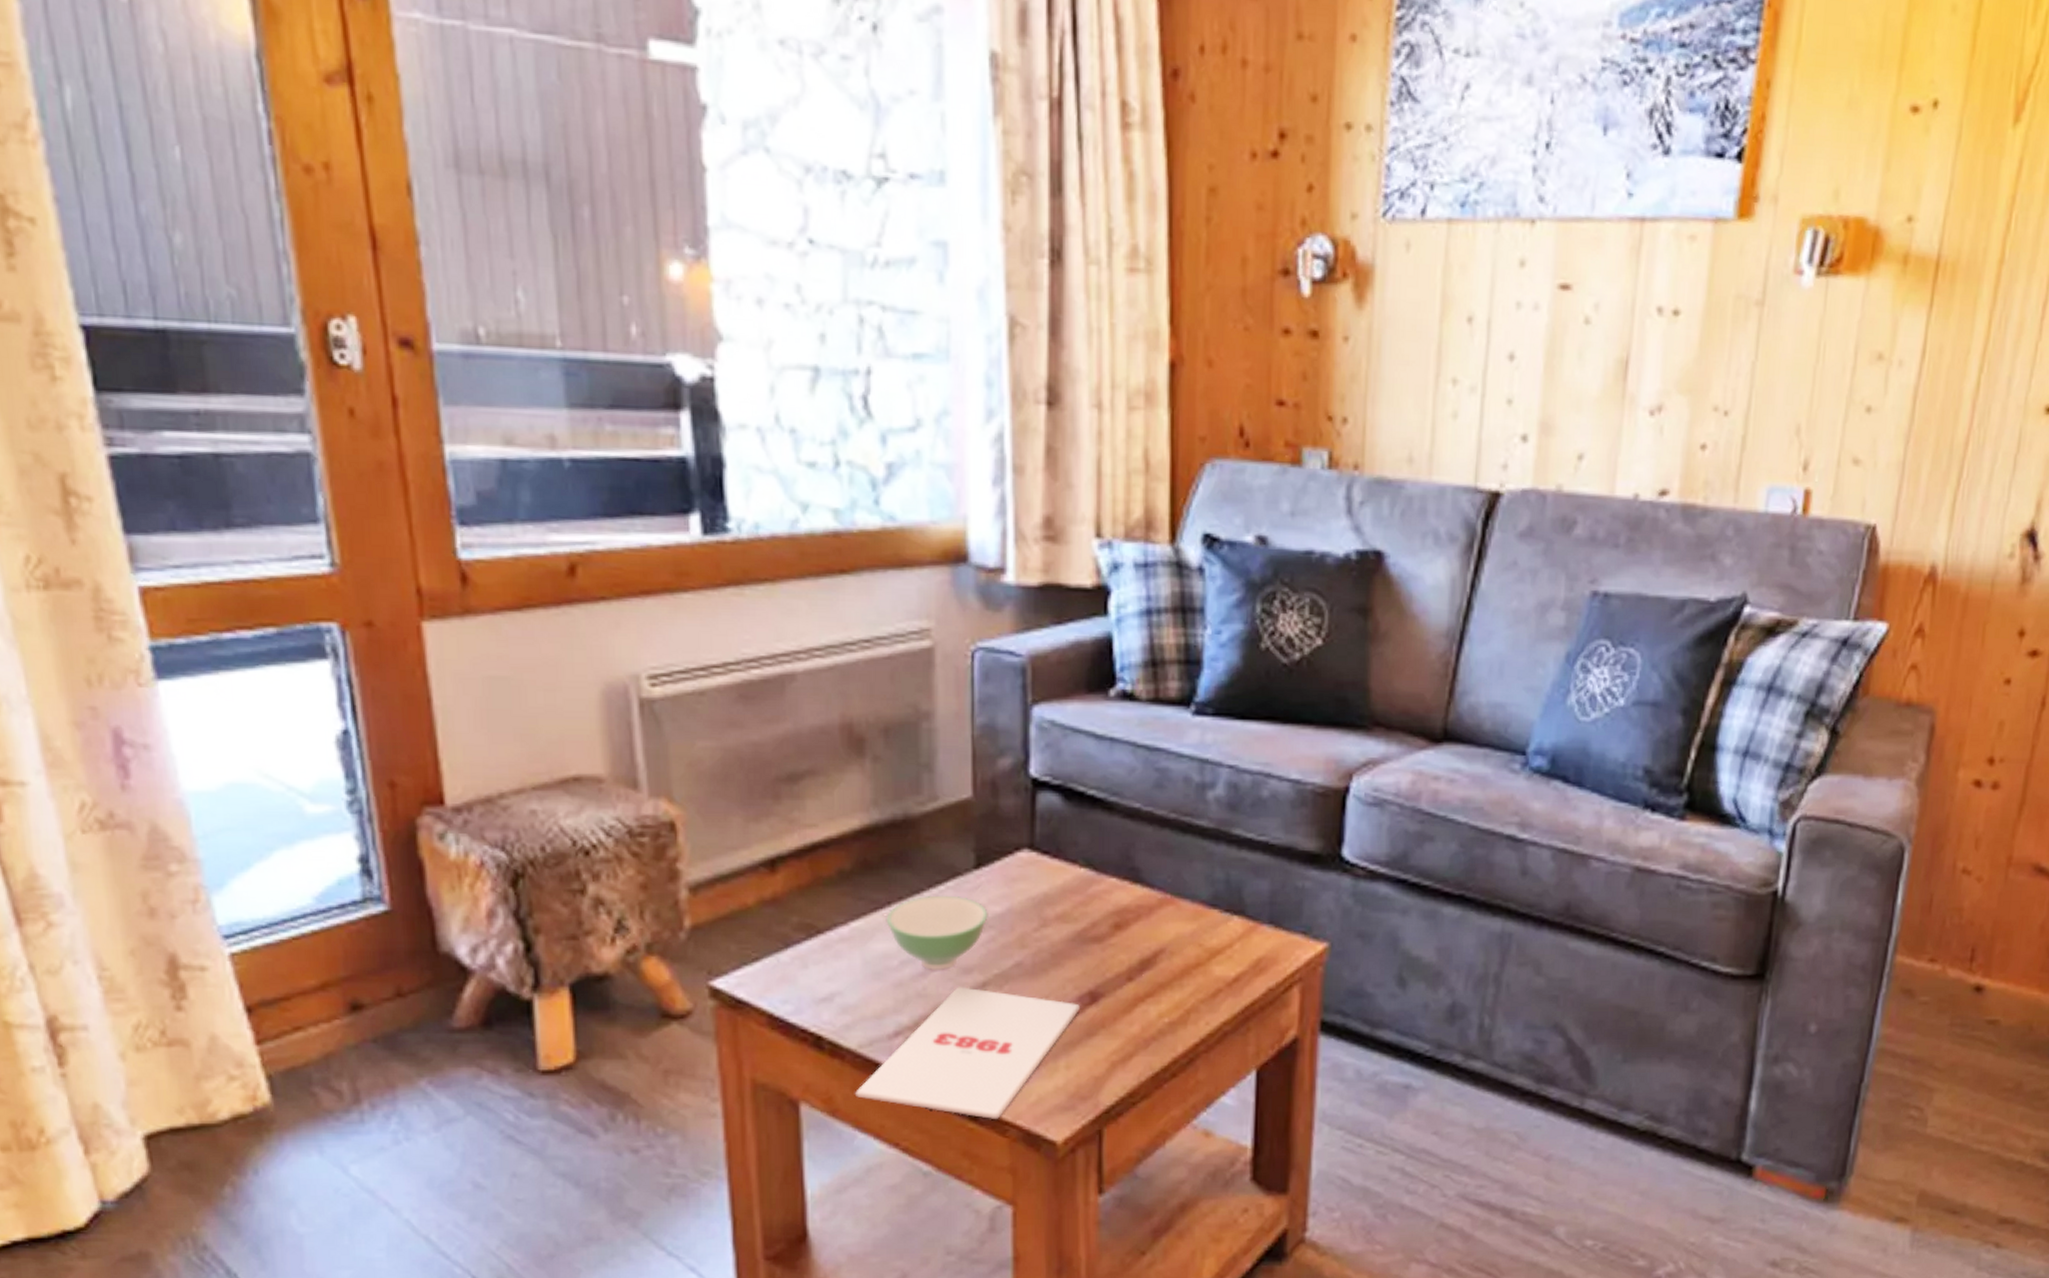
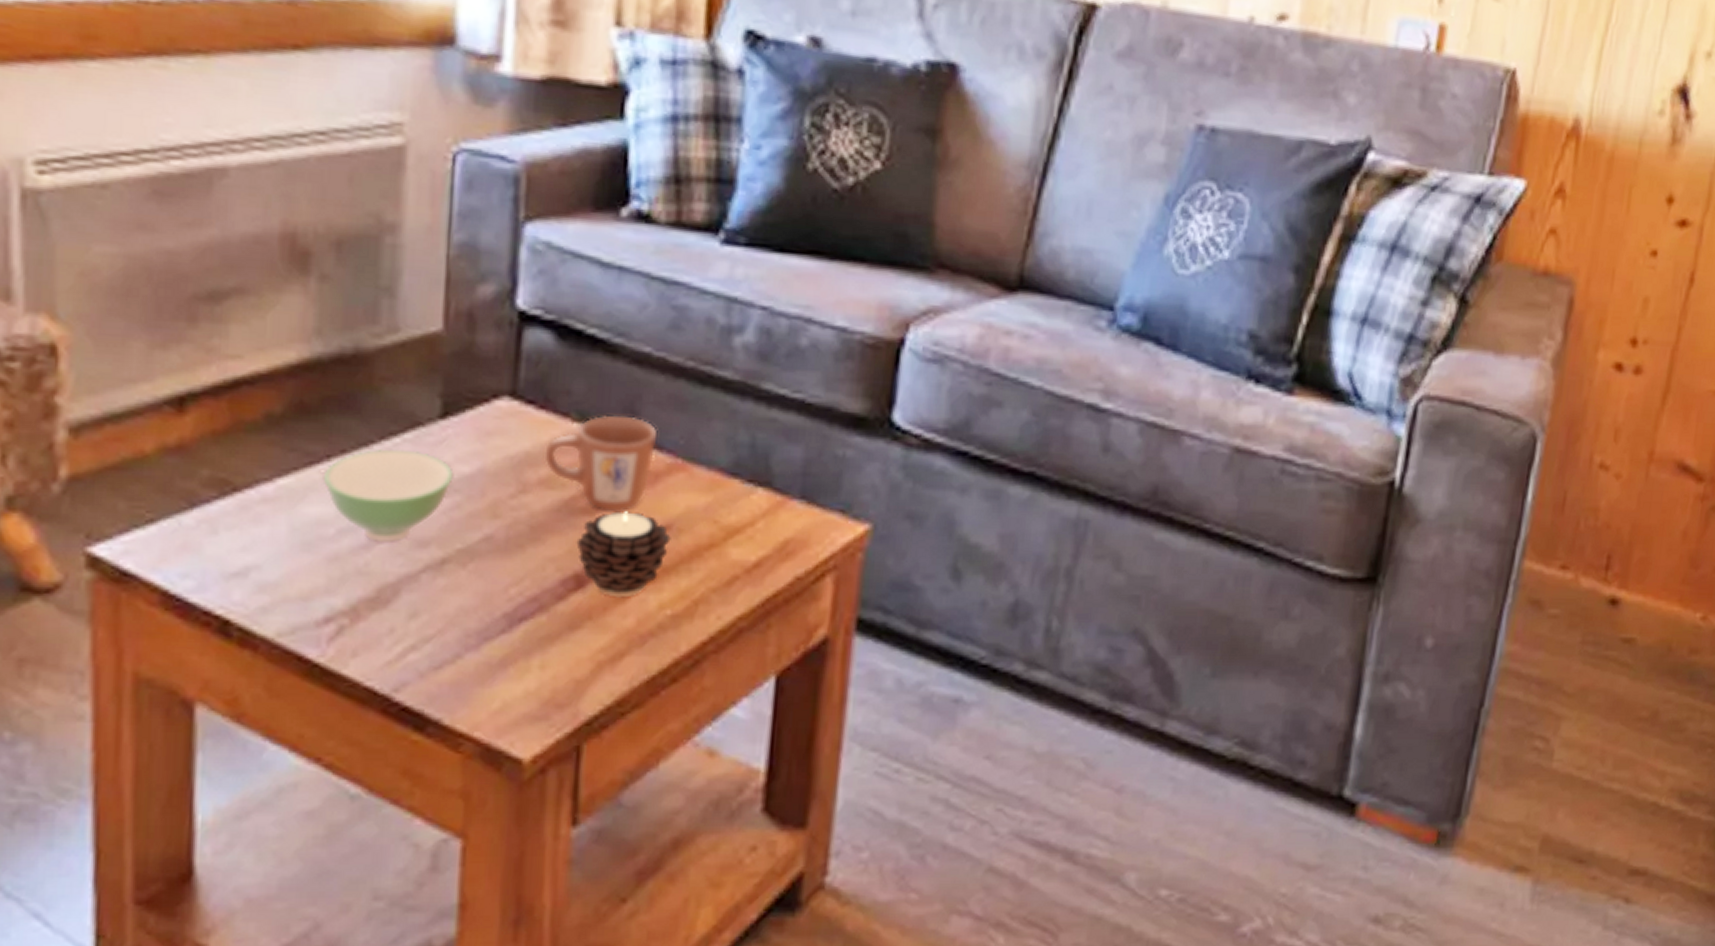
magazine: present [854,987,1081,1119] -> none [267,563,564,730]
mug: none [1059,860,1150,939] -> present [544,414,658,511]
candle: none [1089,939,1165,1010] -> present [576,511,671,598]

